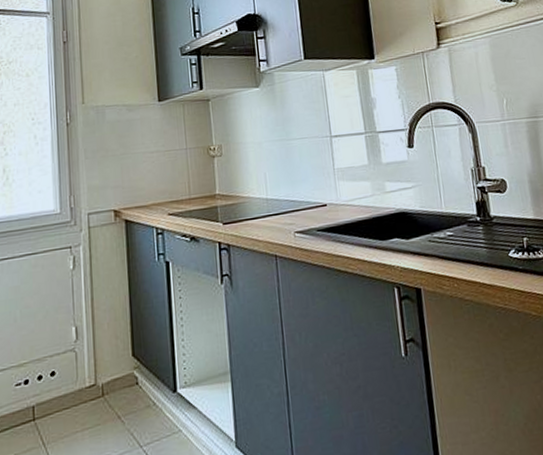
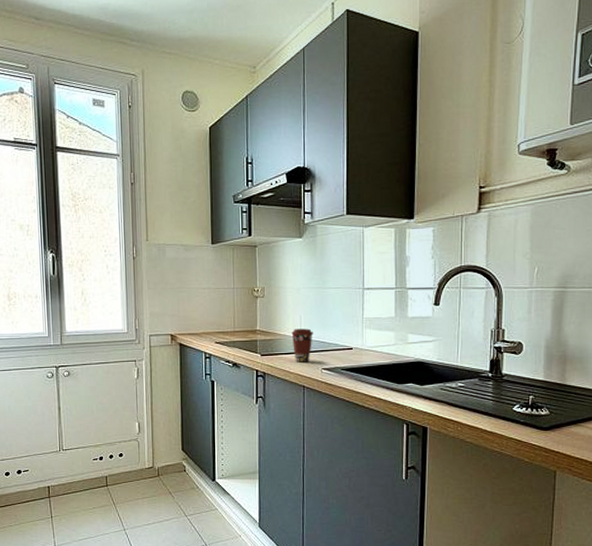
coffee cup: none [256,187,281,228] -> present [291,328,313,363]

